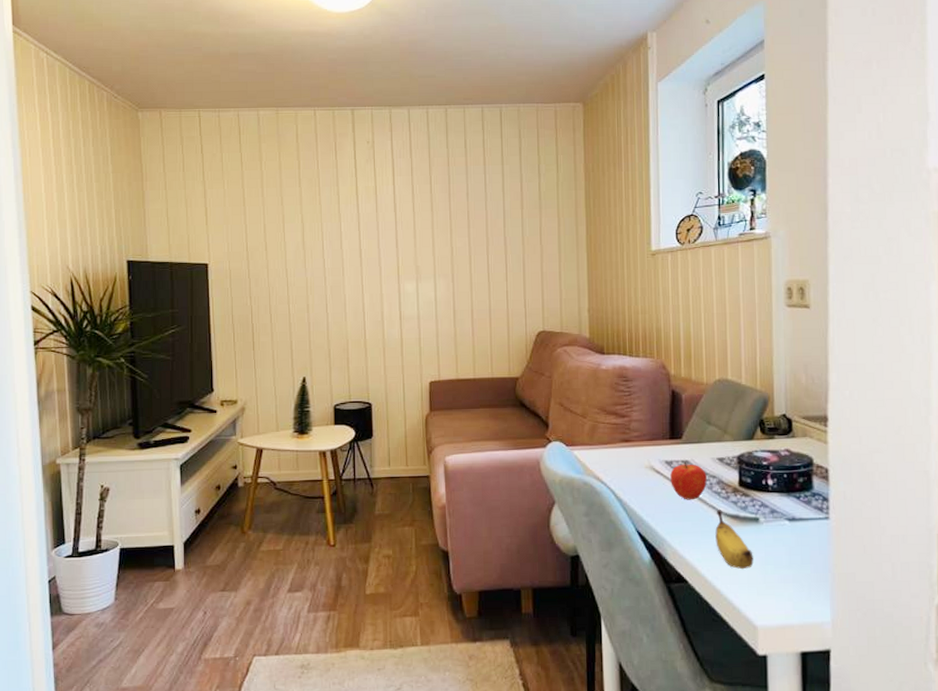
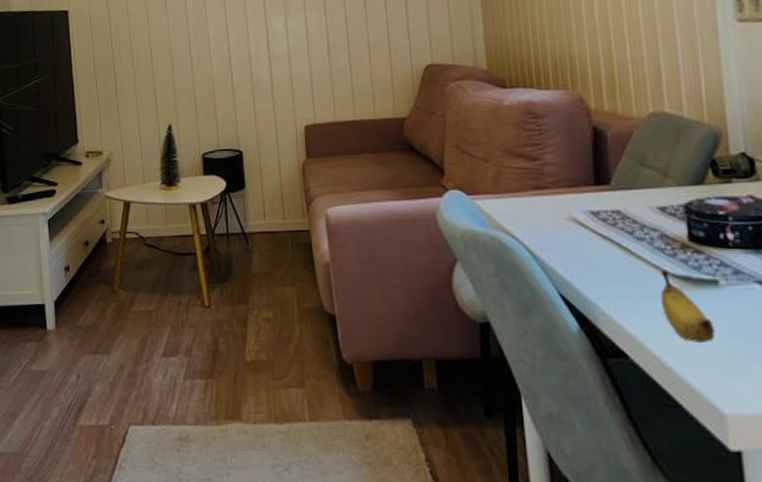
fruit: present [670,462,707,500] -> none [598,212,646,258]

